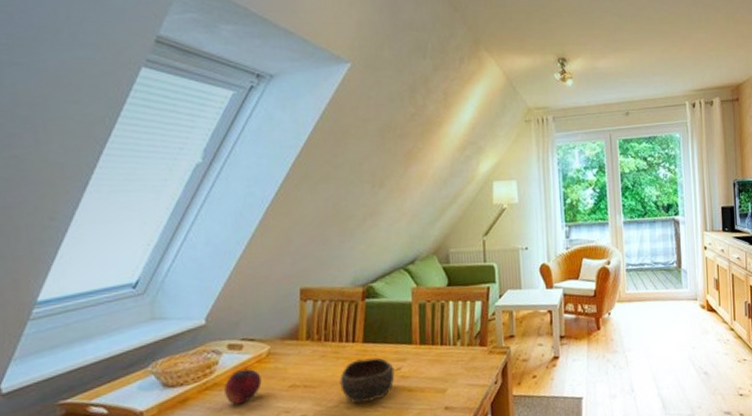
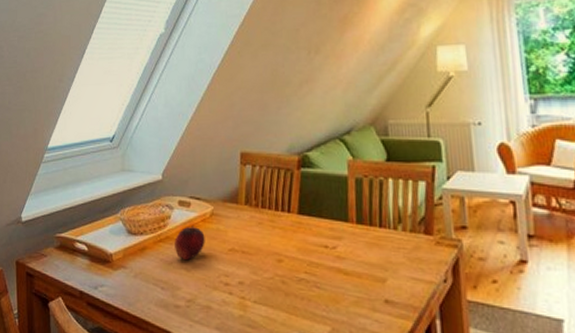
bowl: present [340,357,395,404] -> none [275,231,330,280]

